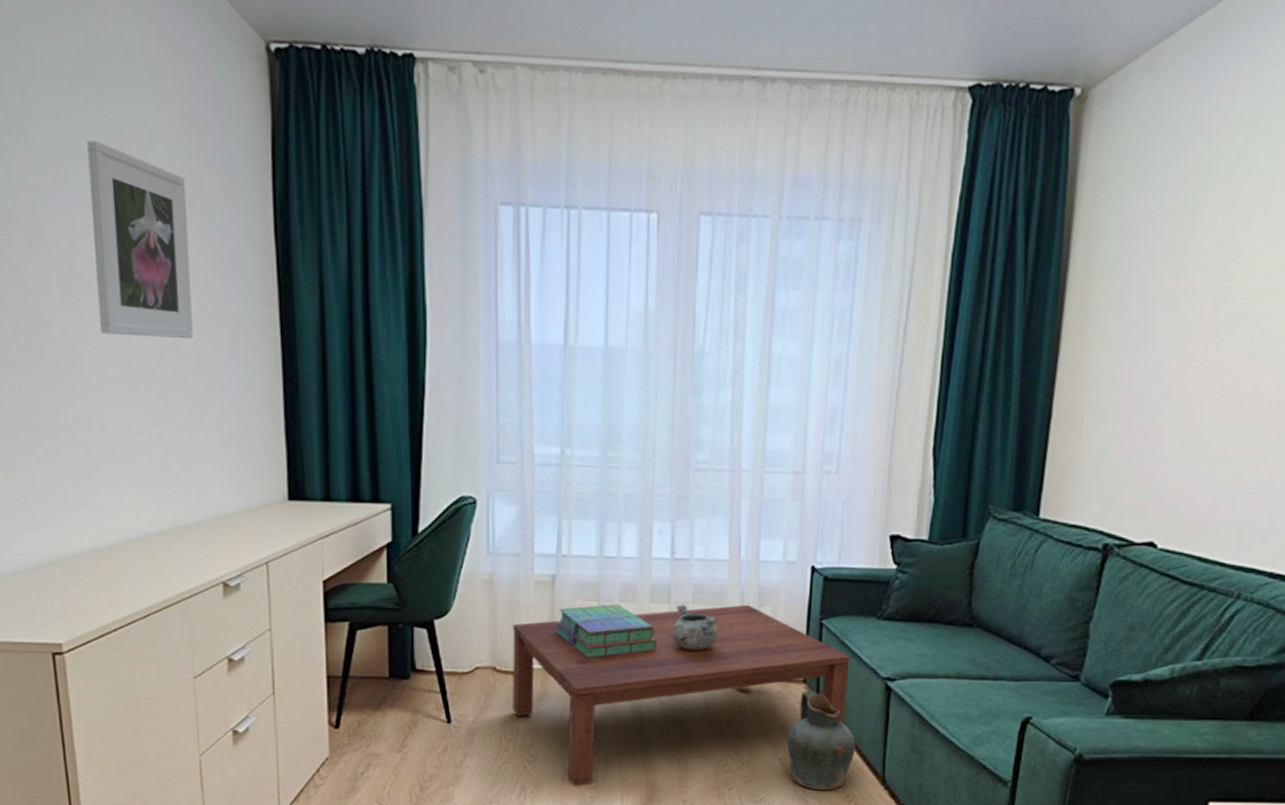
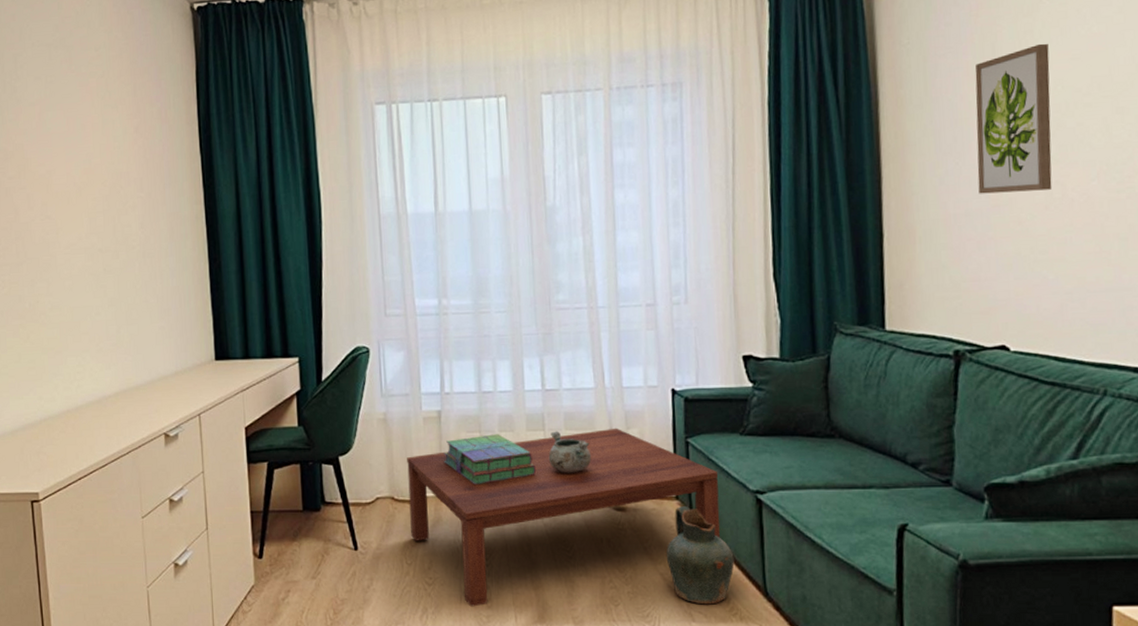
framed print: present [87,140,193,339] -> none [61,91,139,237]
wall art: none [1154,219,1250,382] -> present [975,43,1052,194]

